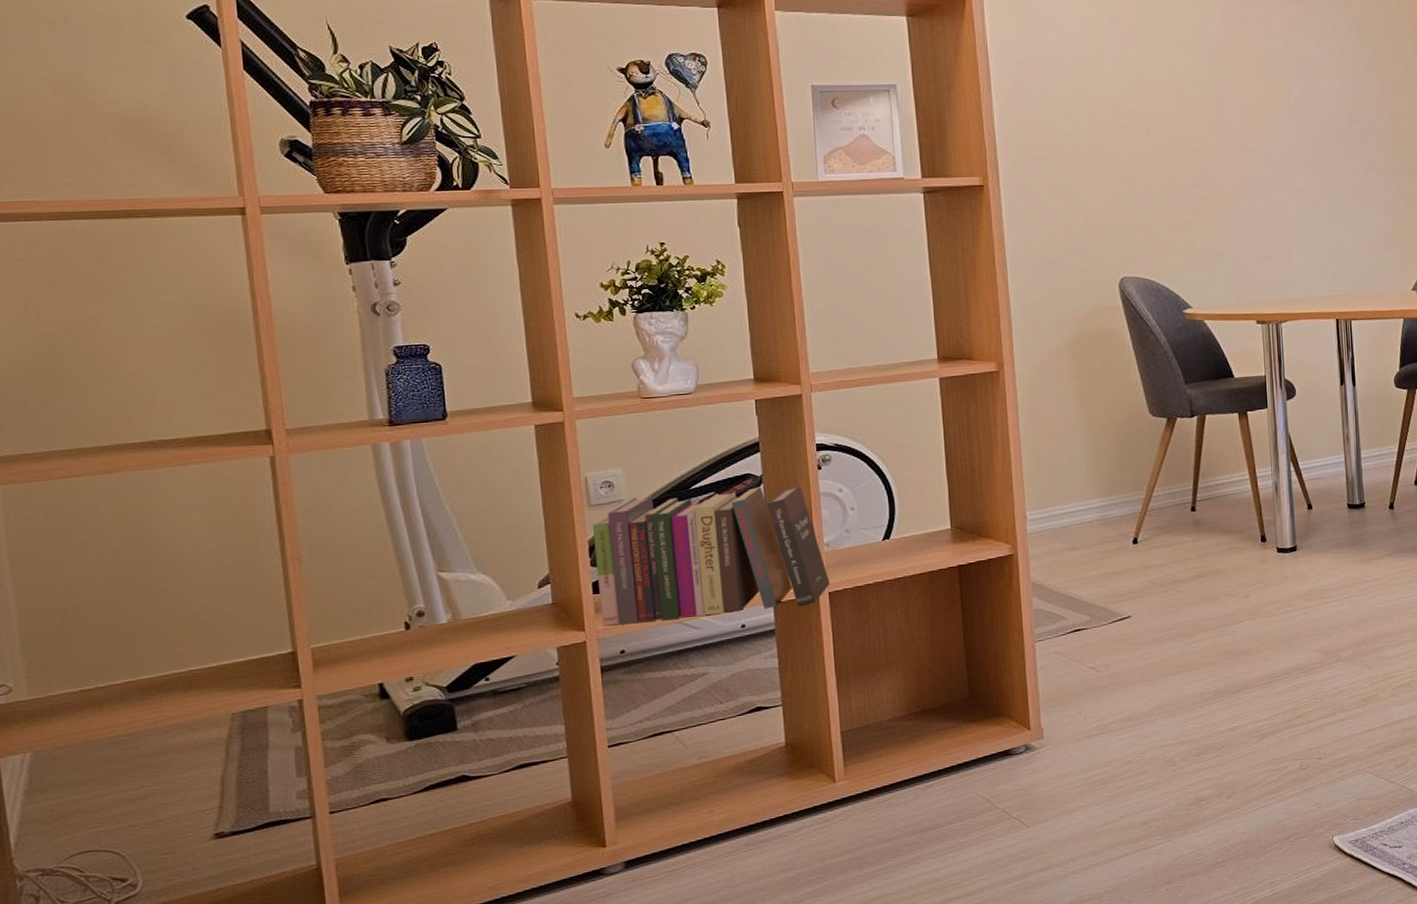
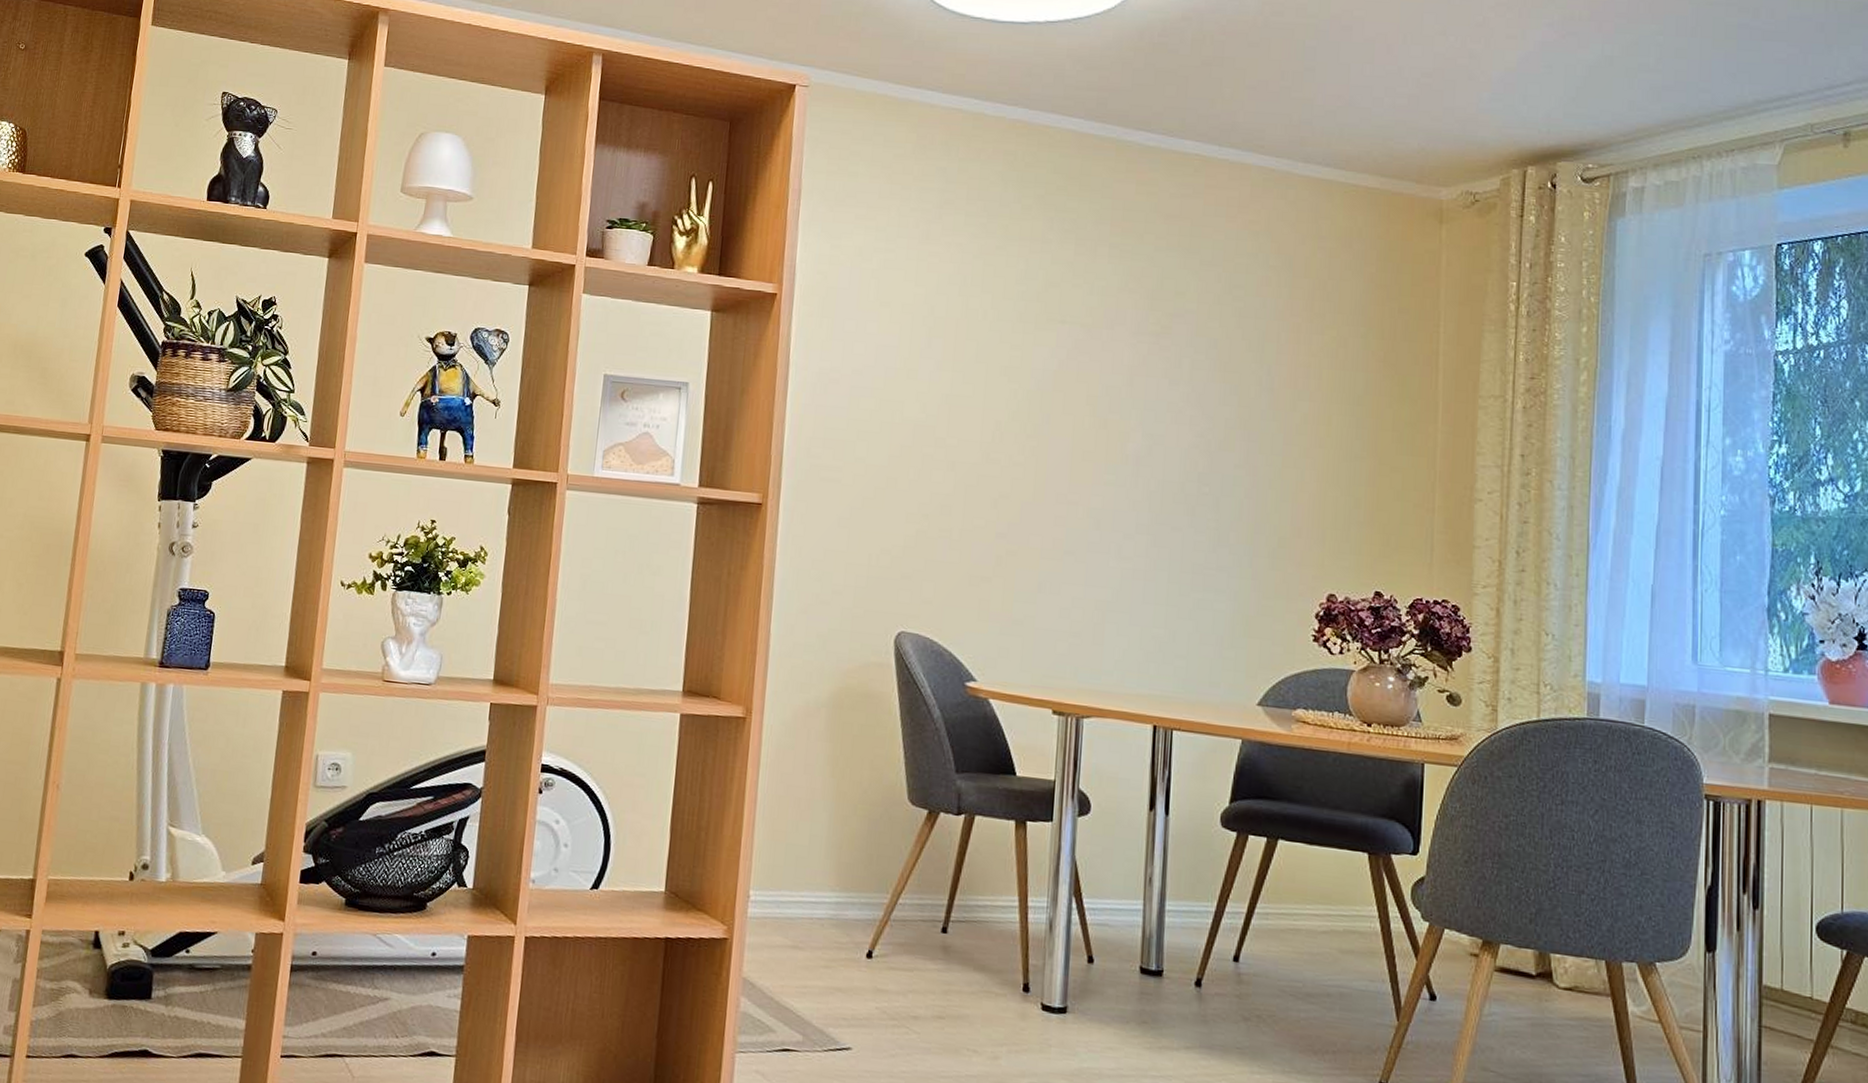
books: present [592,486,830,627] -> none [301,786,529,947]

